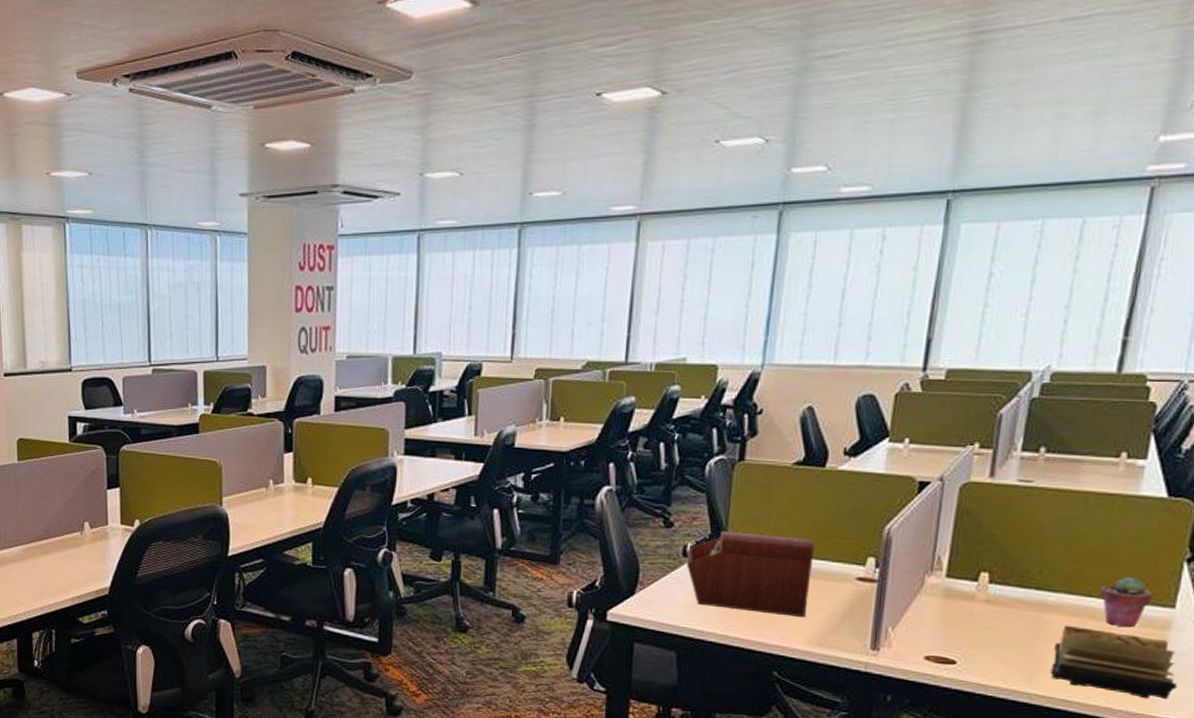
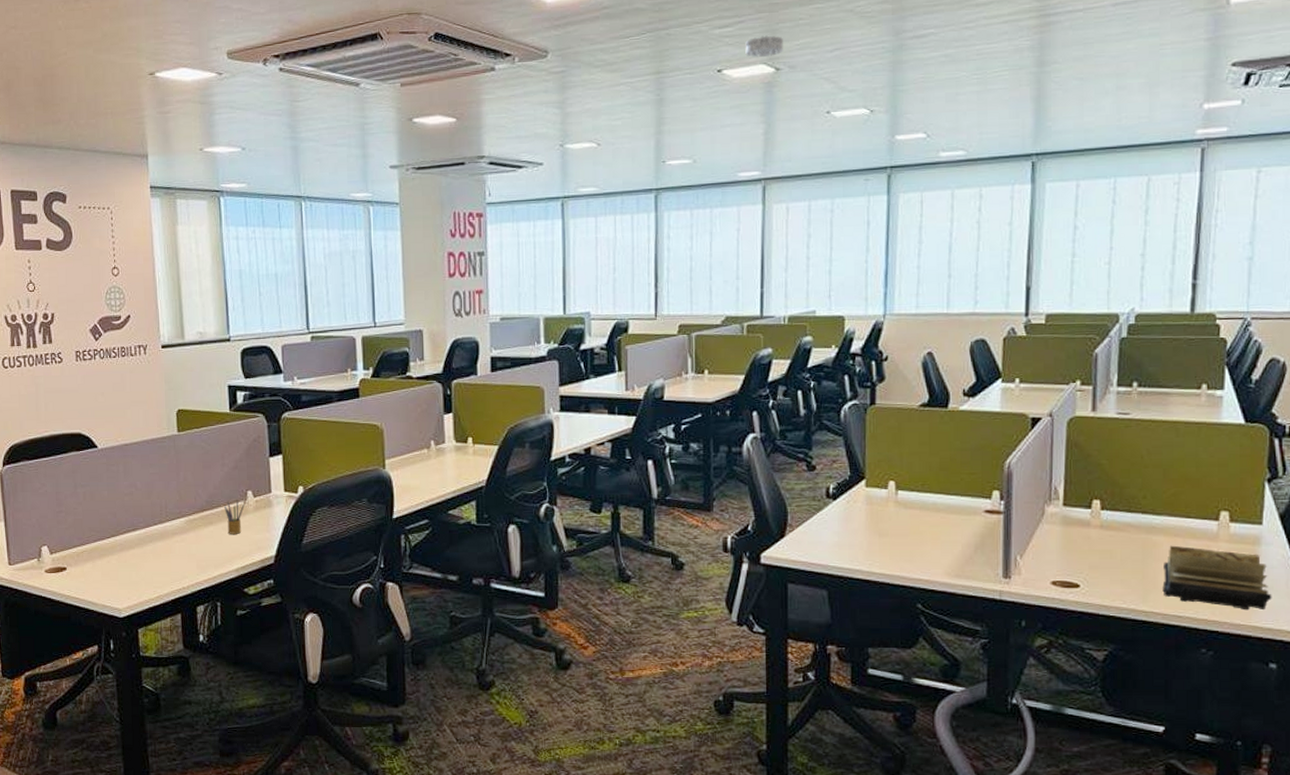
pencil box: none [62,530,81,564] -> present [224,500,244,534]
smoke detector: none [629,55,672,79] -> present [745,35,783,57]
sewing box: present [686,531,815,617] -> none [830,472,945,550]
potted succulent: present [1100,577,1152,628] -> none [1197,498,1241,545]

